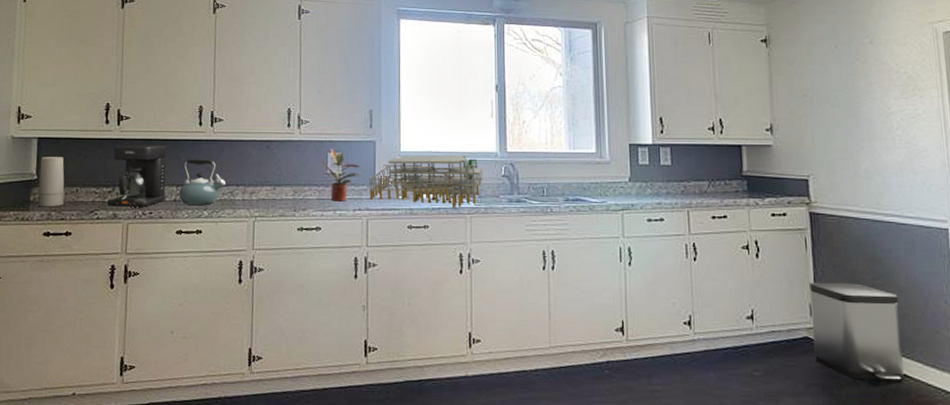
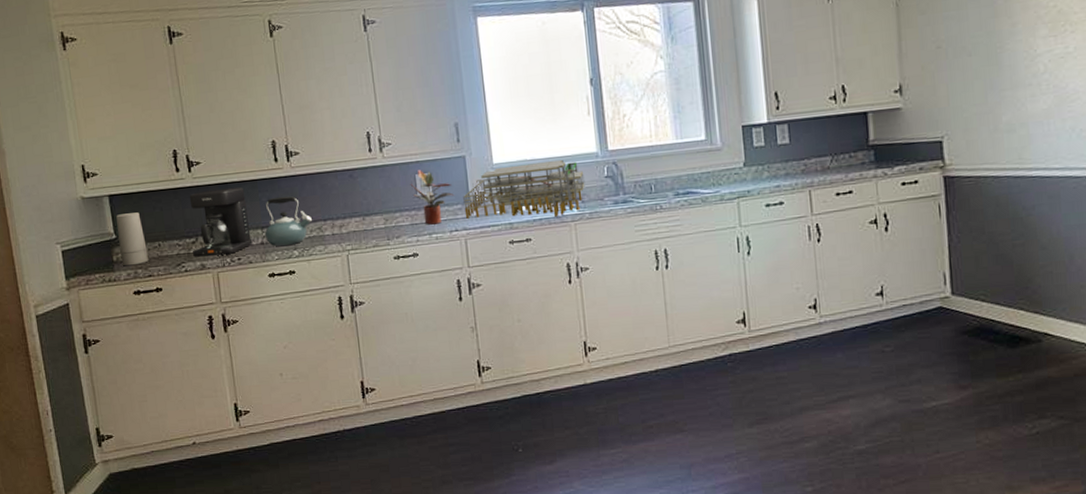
pedal bin: present [810,282,905,382] -> none [944,245,1046,344]

